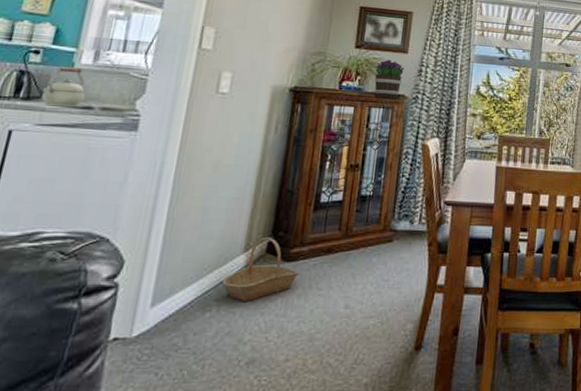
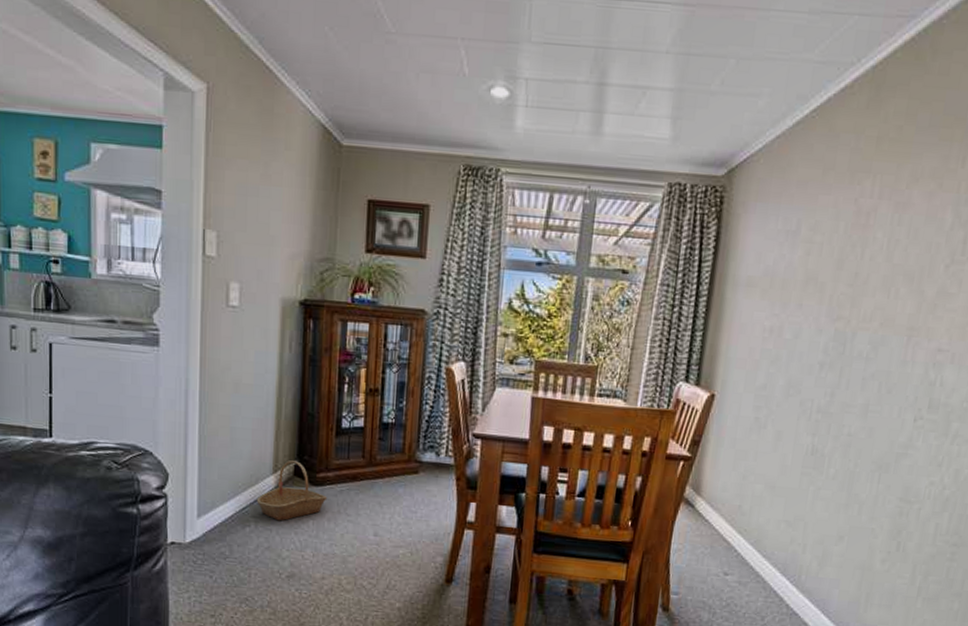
kettle: present [41,67,86,108] -> none [69,277,107,321]
bouquet: present [374,60,404,100] -> none [389,267,422,315]

